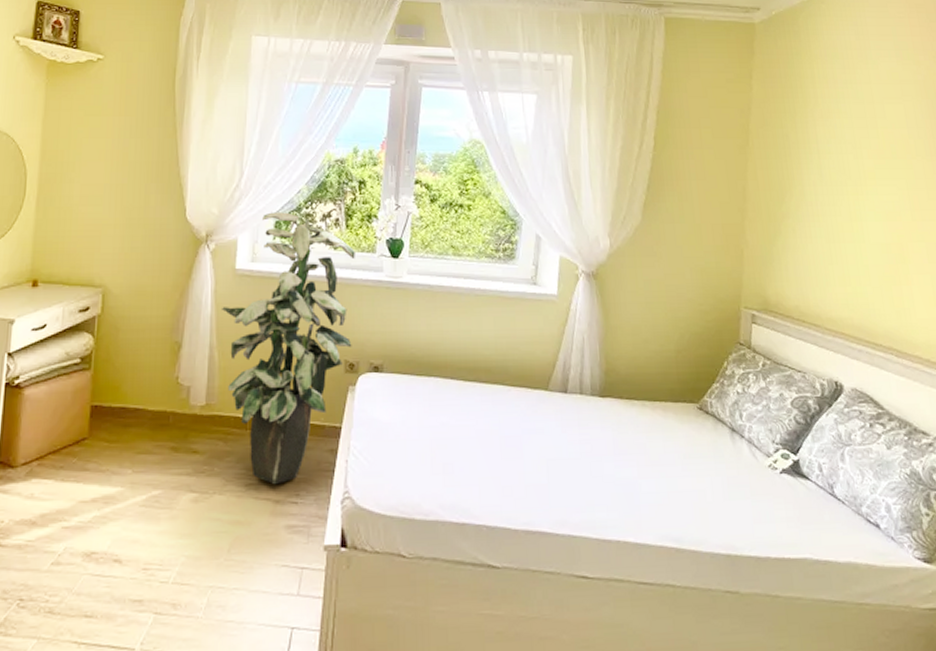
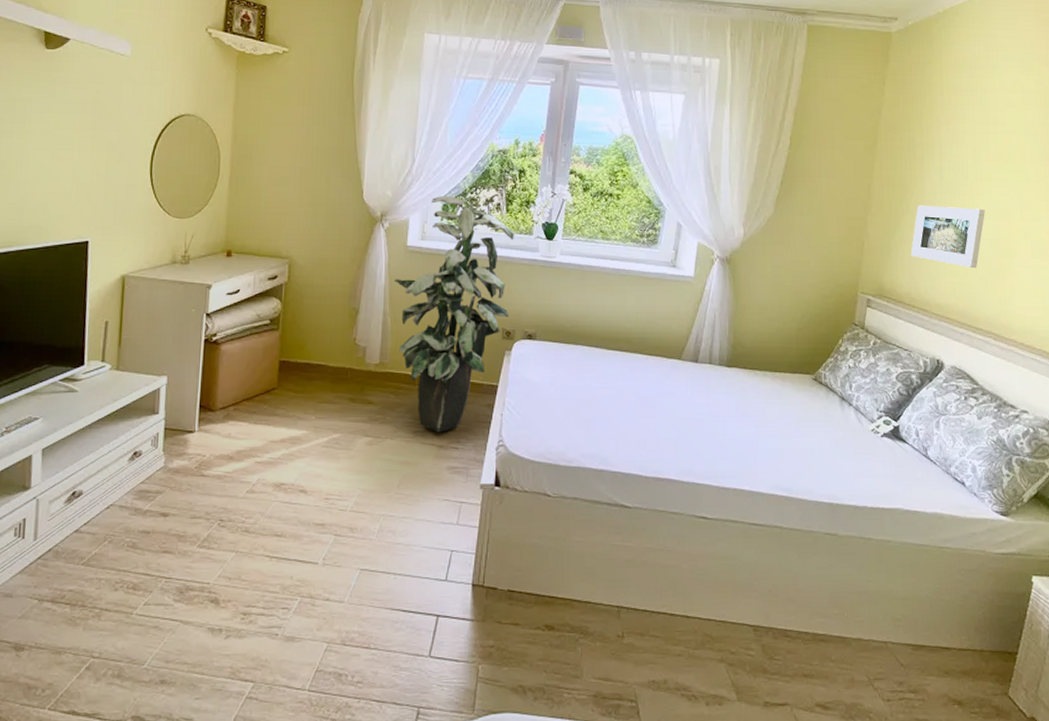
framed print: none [795,208,873,277] -> present [910,205,985,269]

